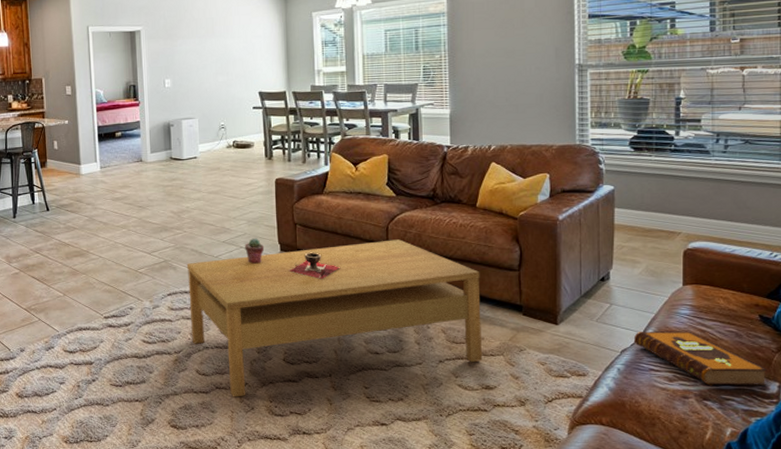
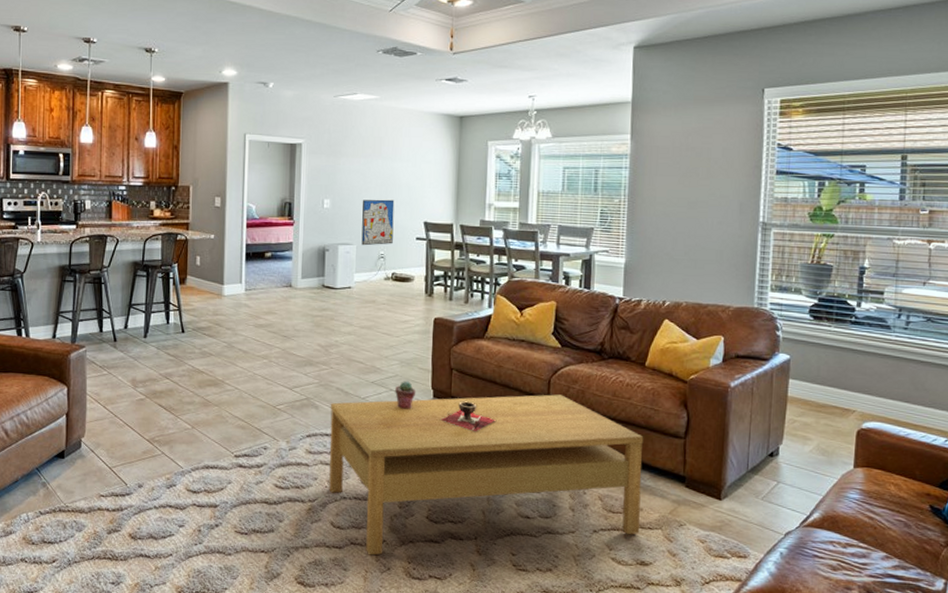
wall art: none [200,74,232,119] -> present [361,199,395,246]
hardback book: present [634,331,767,386] -> none [799,513,934,581]

